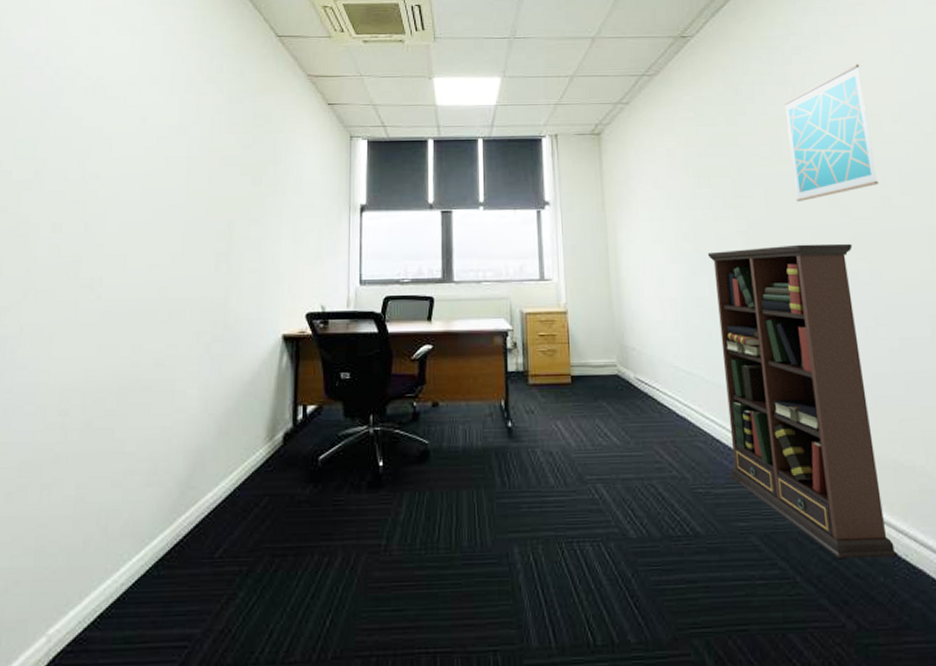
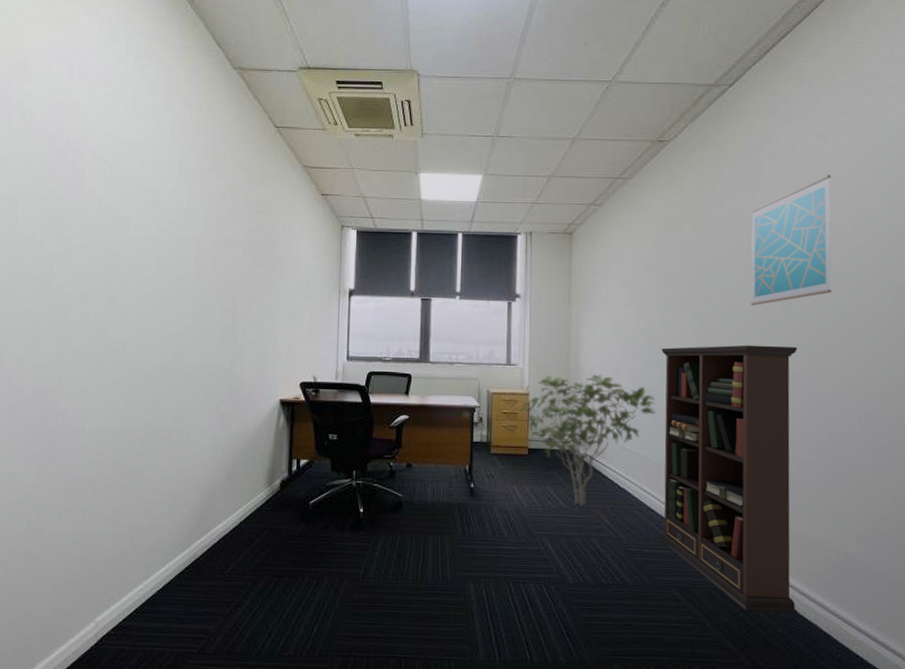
shrub: none [559,286,710,440] -> present [521,374,657,506]

